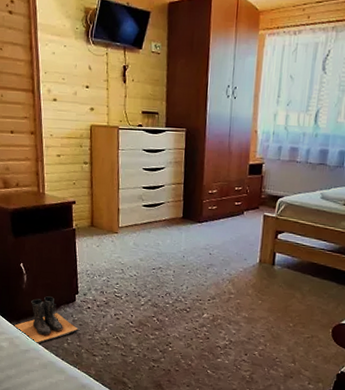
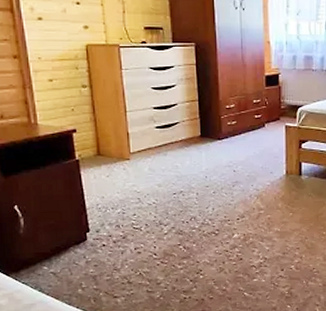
boots: present [14,296,79,344] -> none [13,239,94,295]

